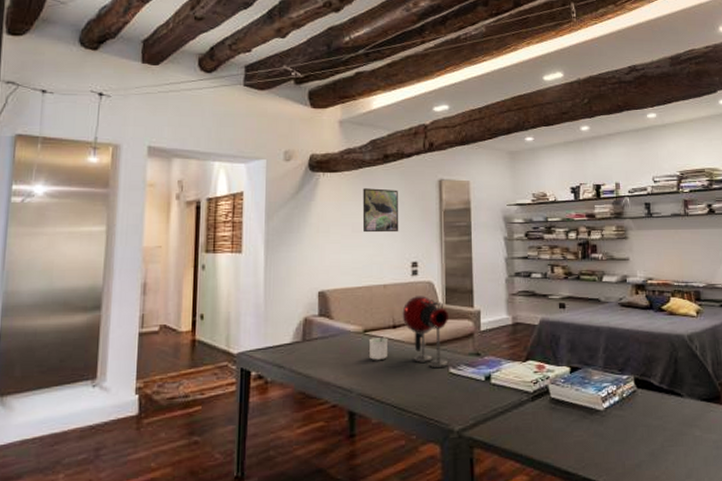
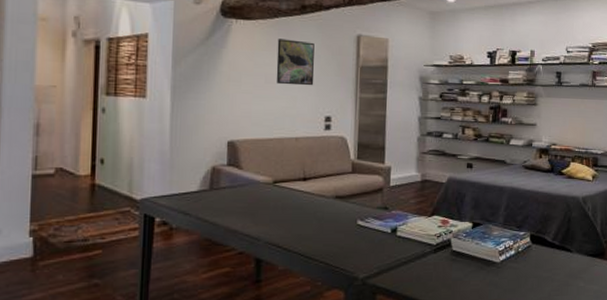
desk lamp: present [368,296,449,369] -> none [278,150,359,220]

